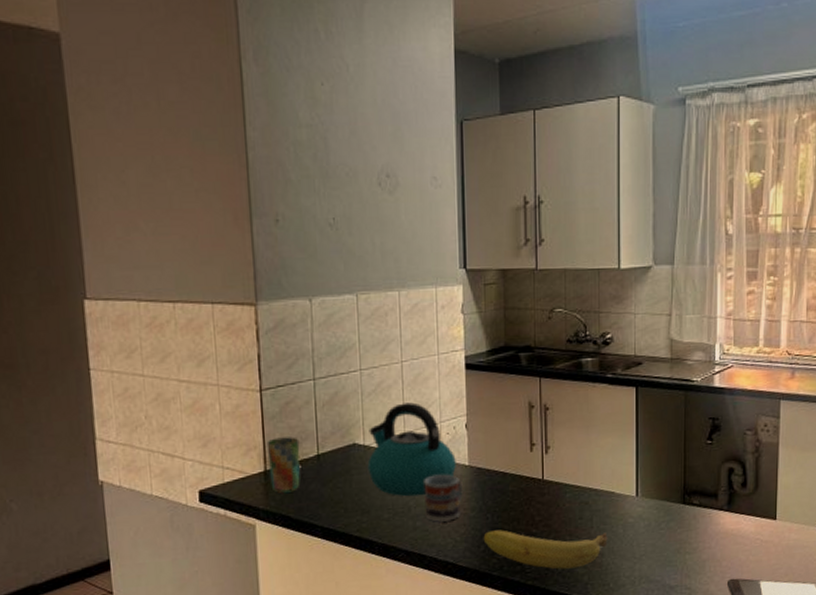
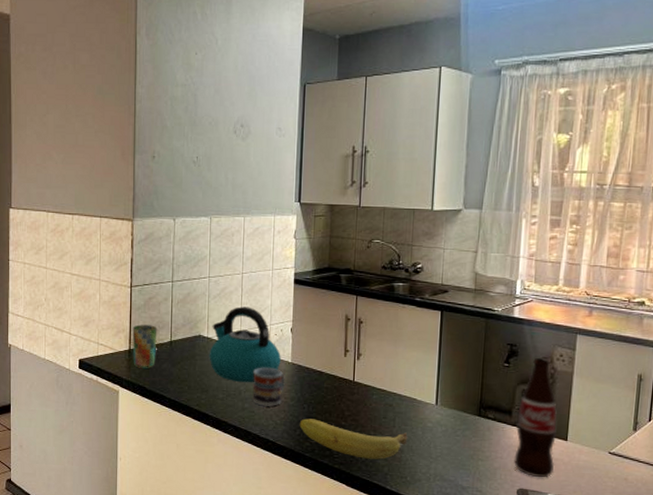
bottle: none [723,430,766,564] -> present [514,358,557,477]

